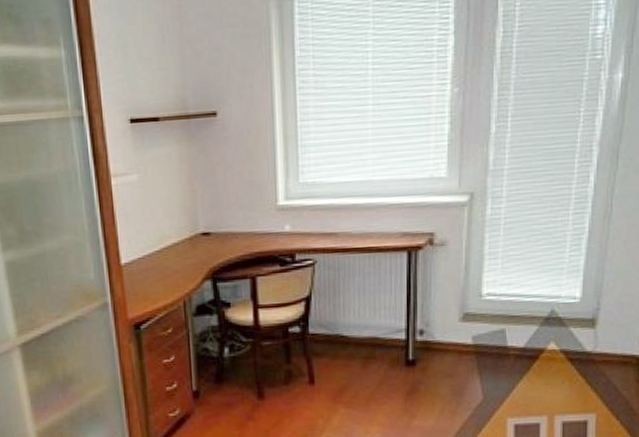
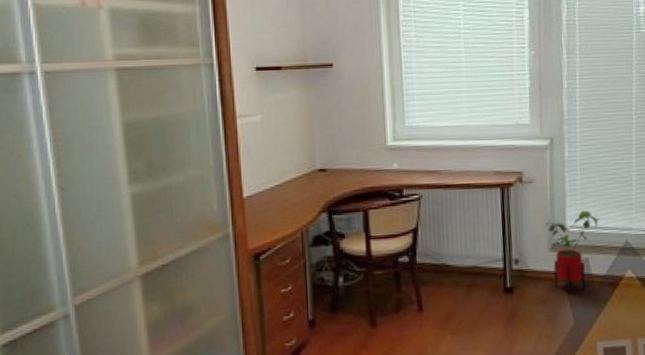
house plant: none [457,275,522,367] -> present [545,210,600,294]

